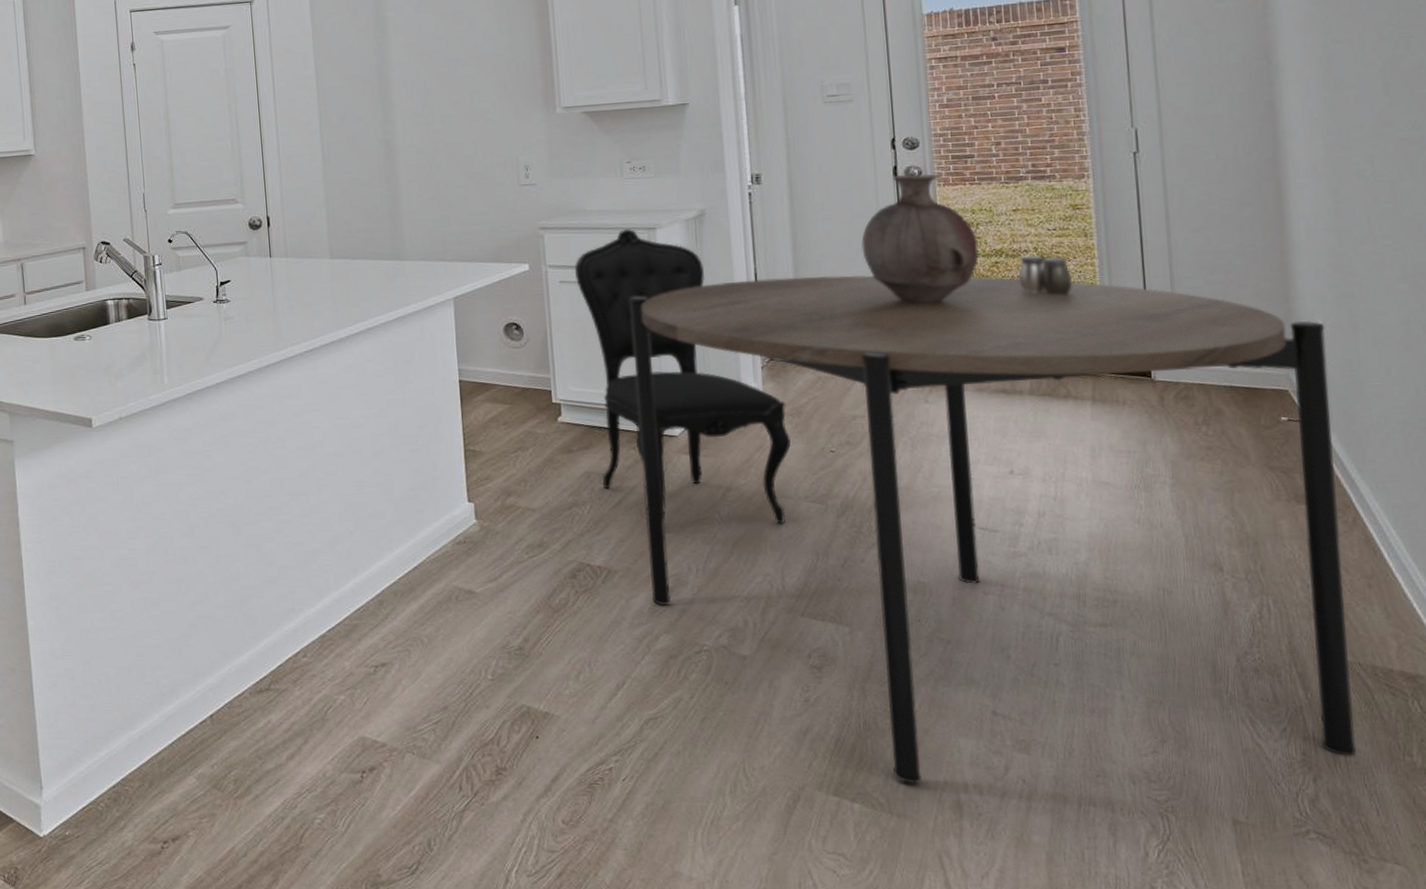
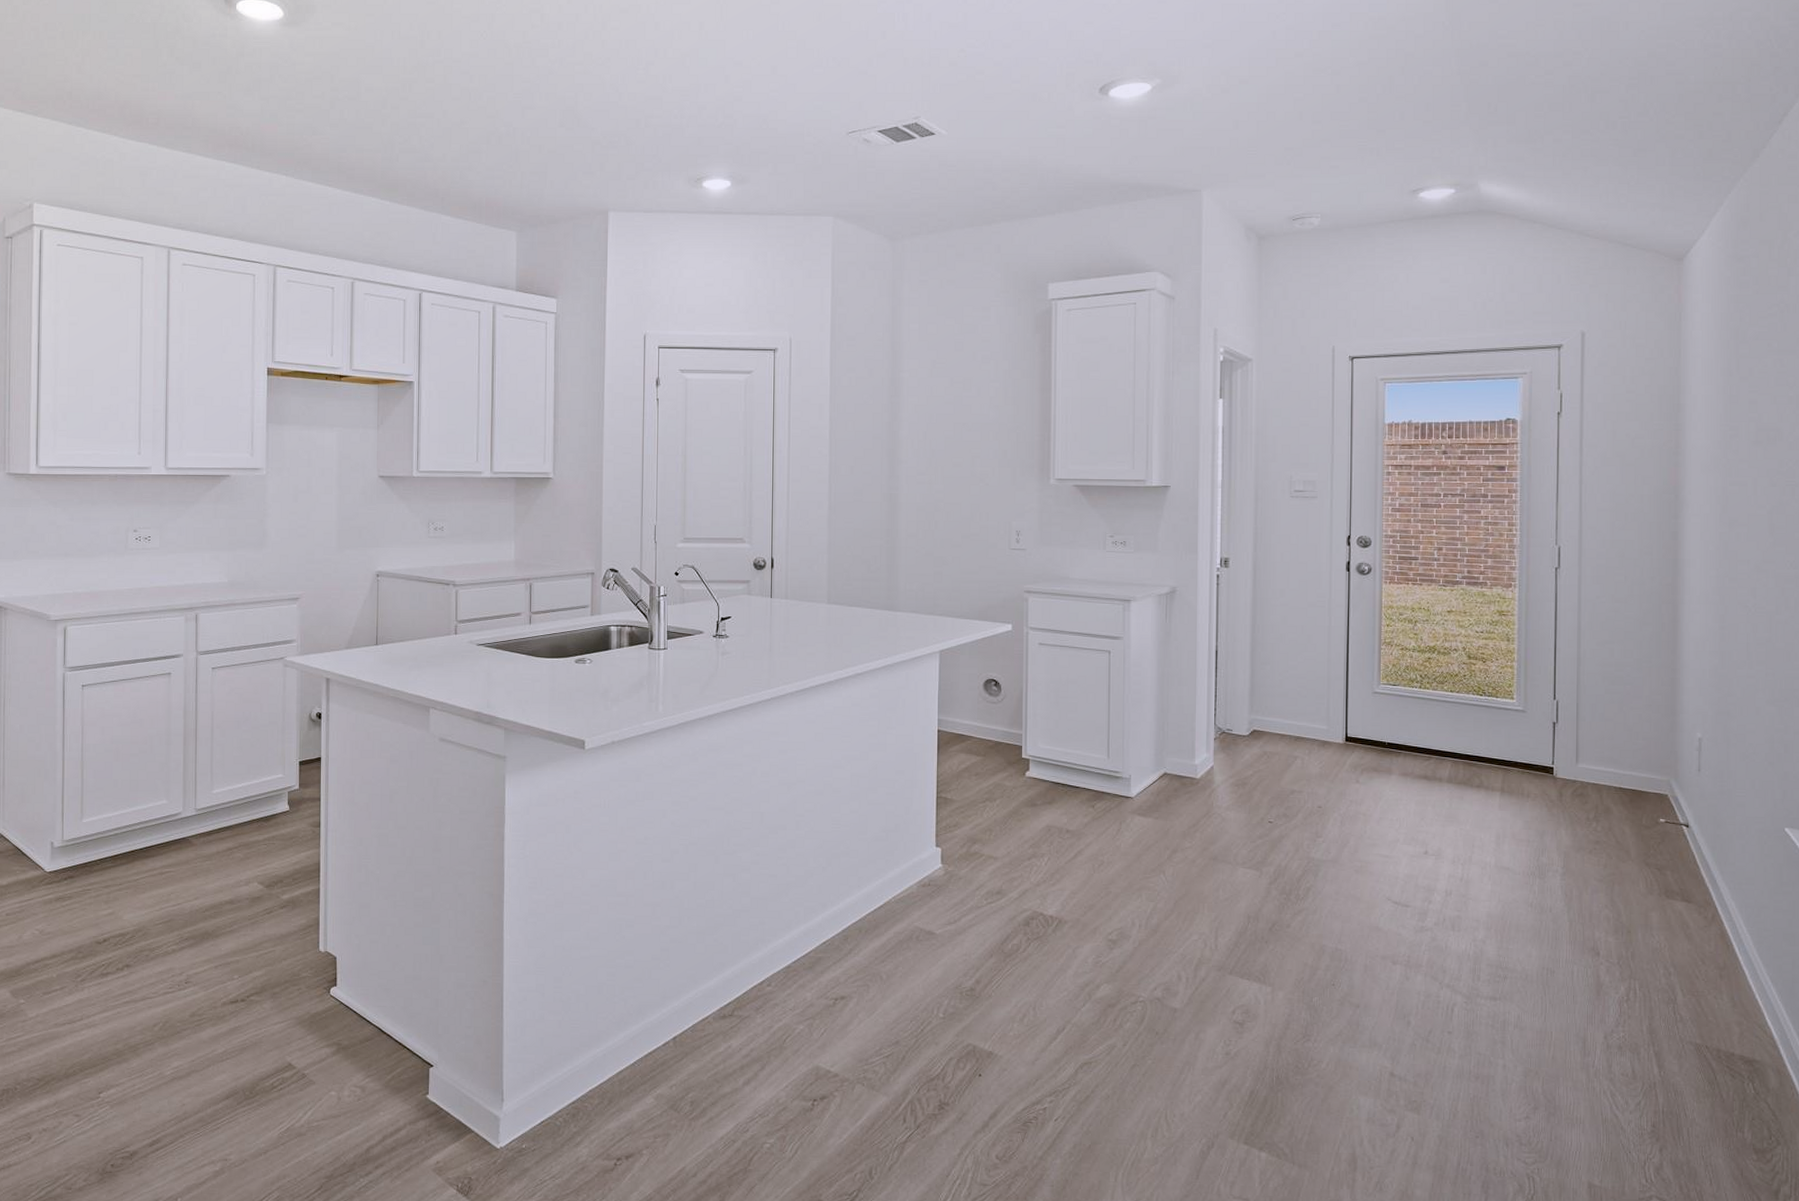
dining chair: present [575,228,791,524] -> none [1054,598,1234,887]
dining table: present [629,275,1357,783] -> none [1096,656,1703,1136]
vase: present [861,173,979,304] -> none [1313,570,1415,691]
salt and pepper shaker: present [1019,255,1072,296] -> none [1448,654,1492,693]

